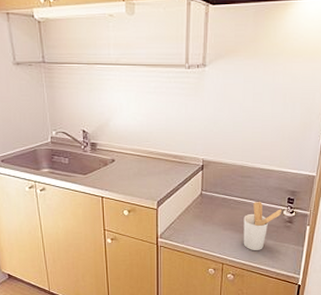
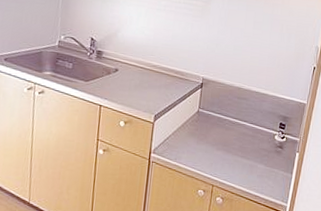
utensil holder: present [243,202,282,250] -> none [234,124,274,174]

